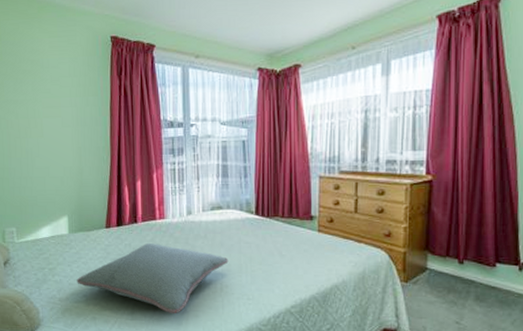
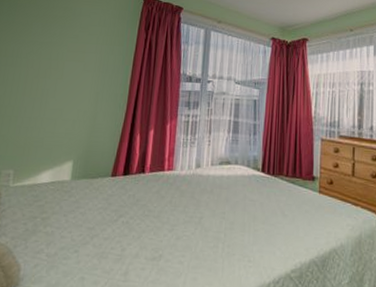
pillow: present [77,243,229,313] -> none [70,195,233,275]

